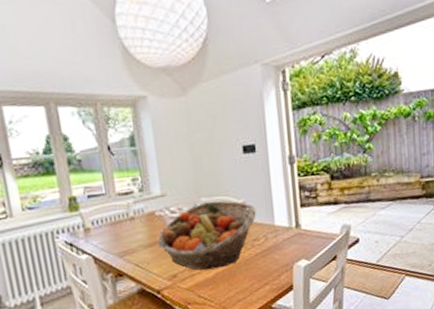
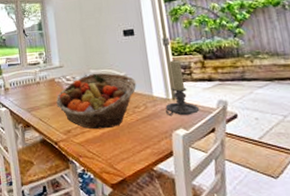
candle holder: none [287,181,323,246] -> present [165,60,200,116]

